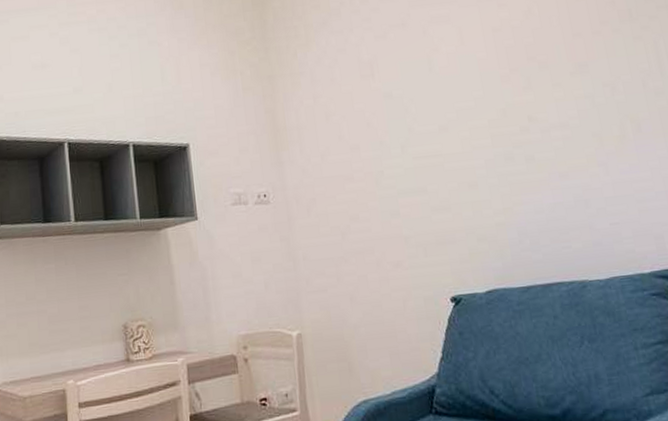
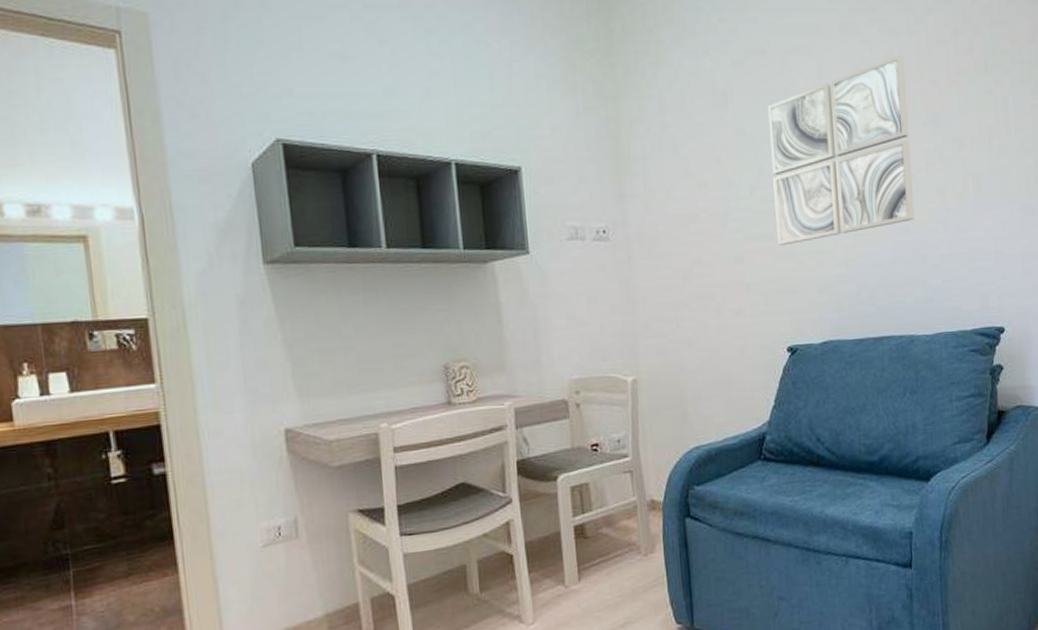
wall art: none [413,13,573,199] -> present [768,55,915,246]

